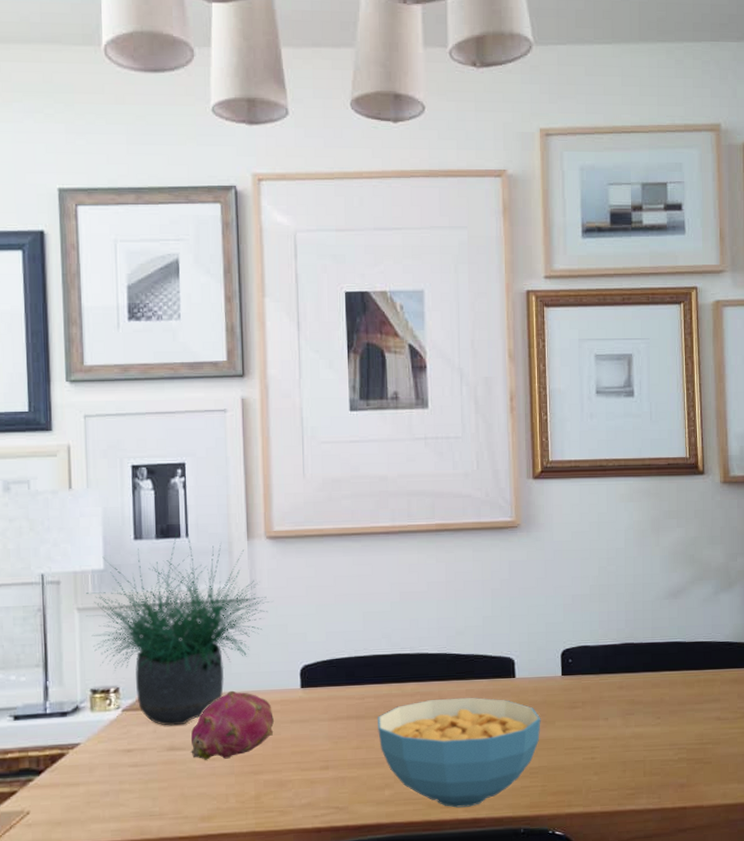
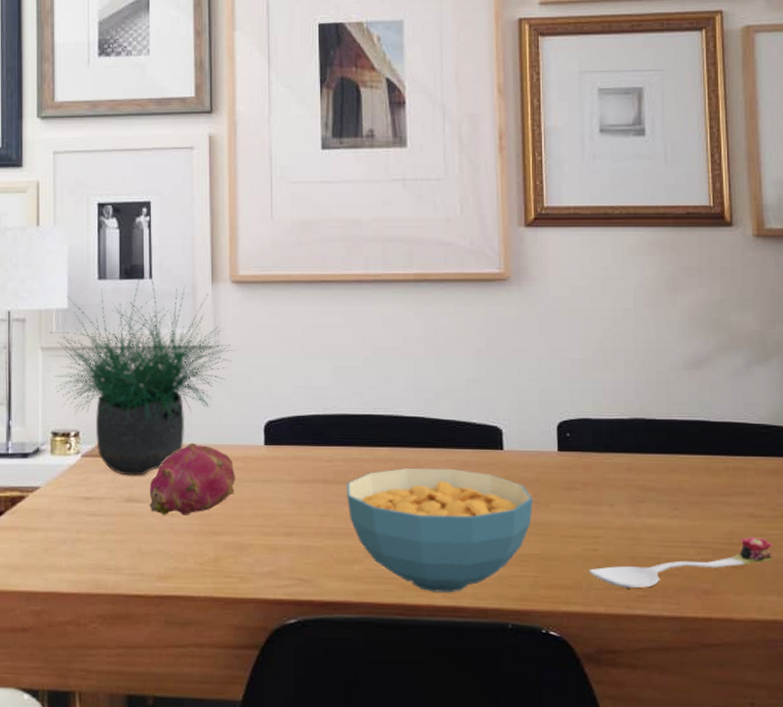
spoon: none [588,736,735,789] -> present [589,536,774,589]

